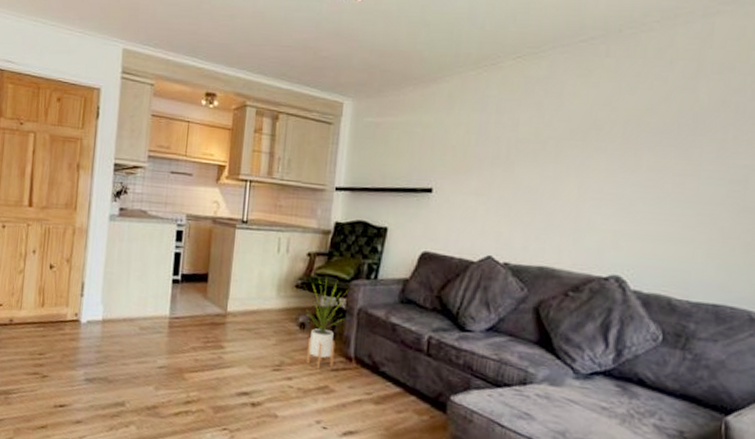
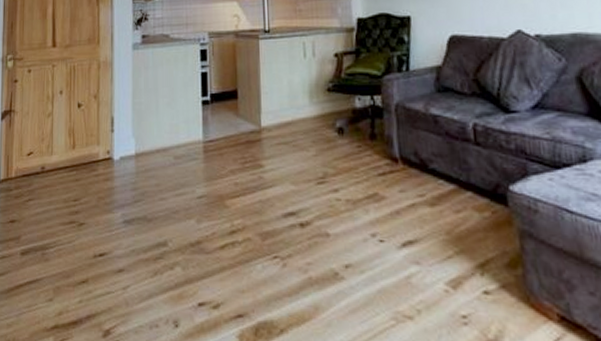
house plant: present [305,277,347,370] -> none [342,76,383,176]

